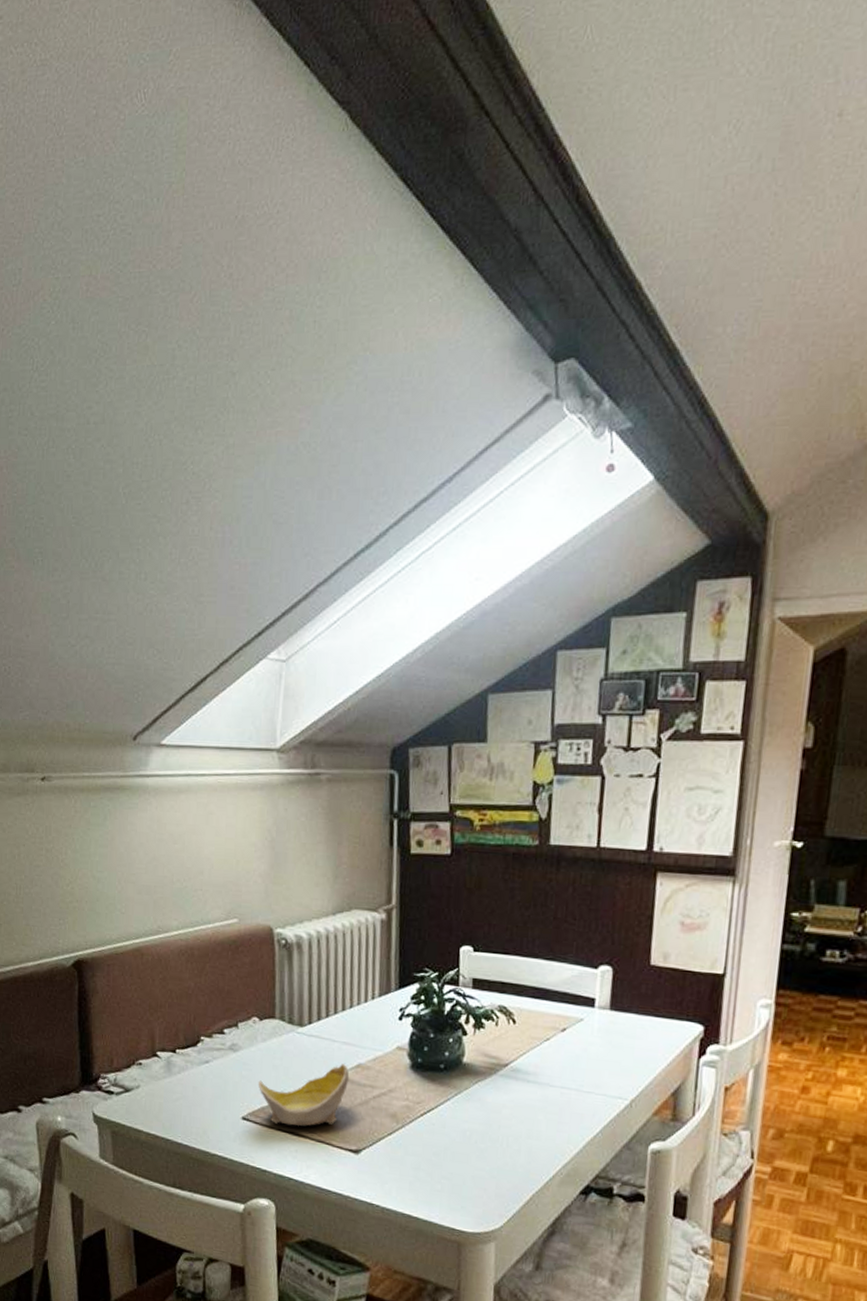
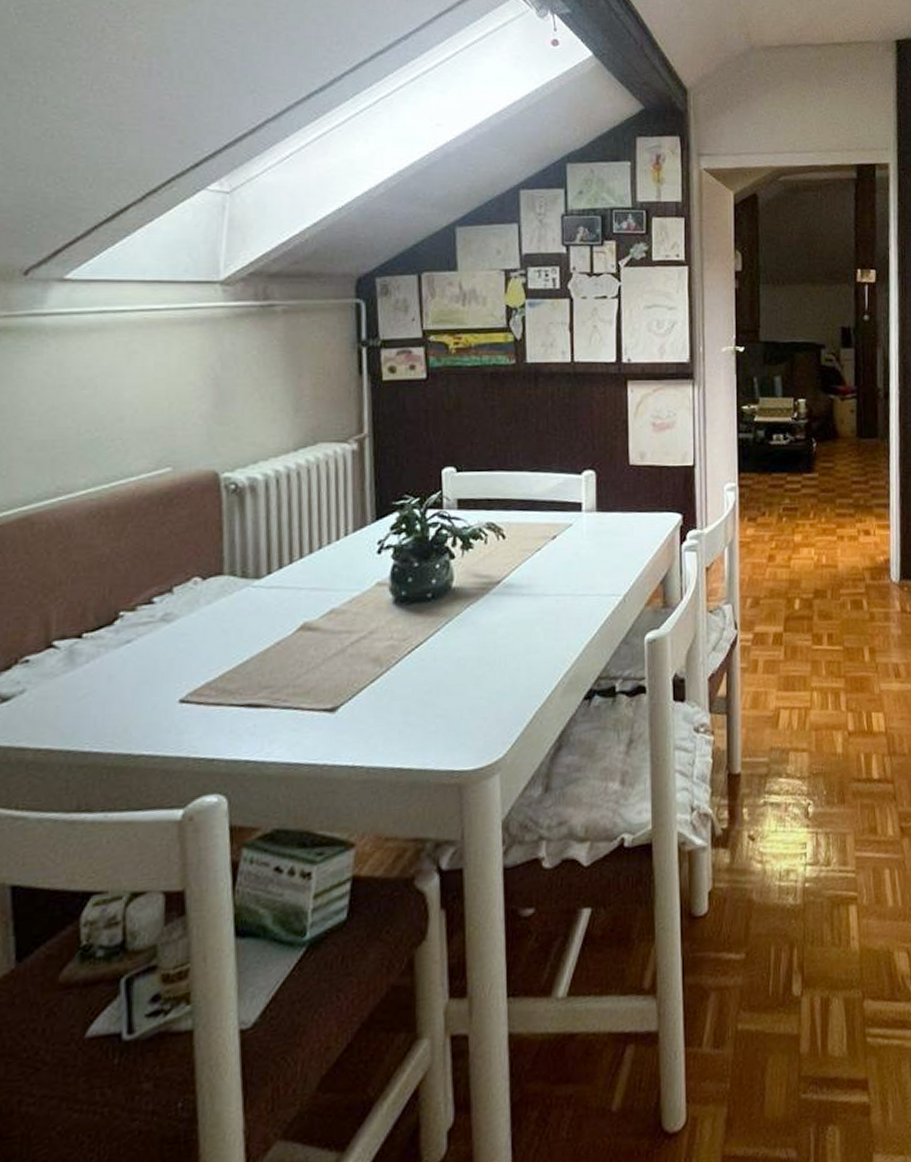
bowl: present [258,1063,349,1126] -> none [201,611,320,699]

